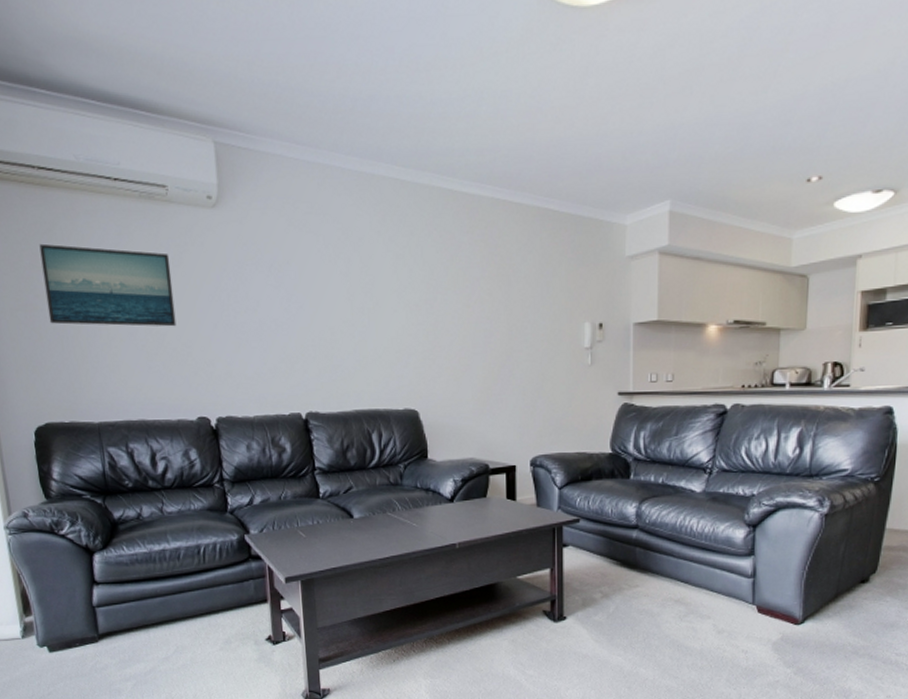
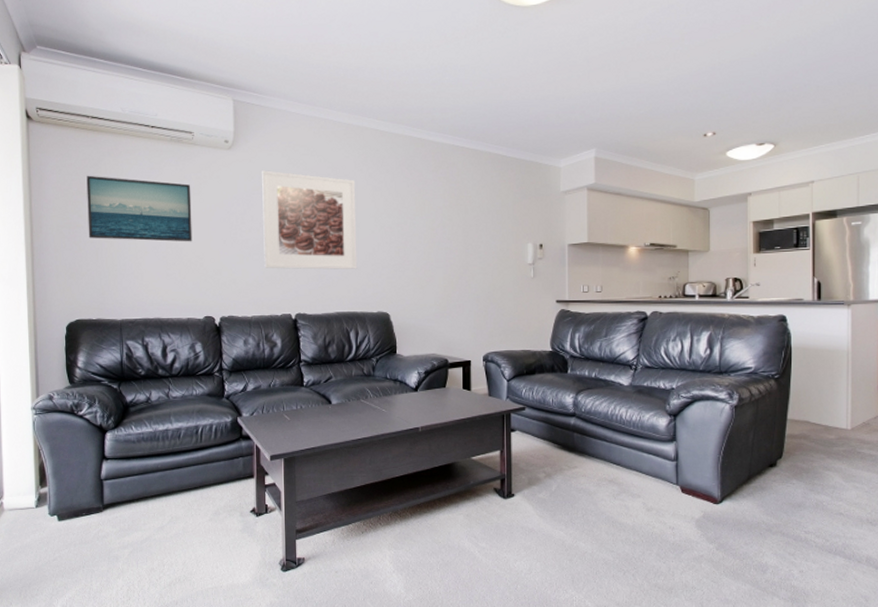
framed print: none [255,234,378,359] -> present [262,170,358,270]

